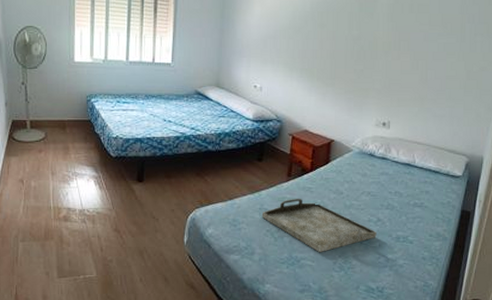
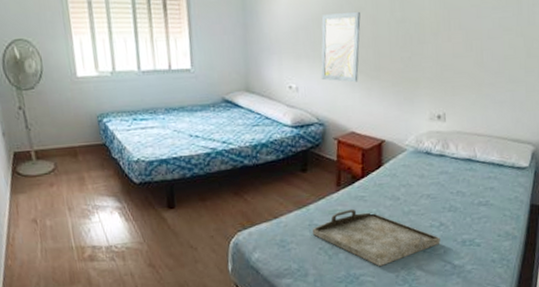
wall art: none [282,27,322,87] -> present [321,12,361,83]

